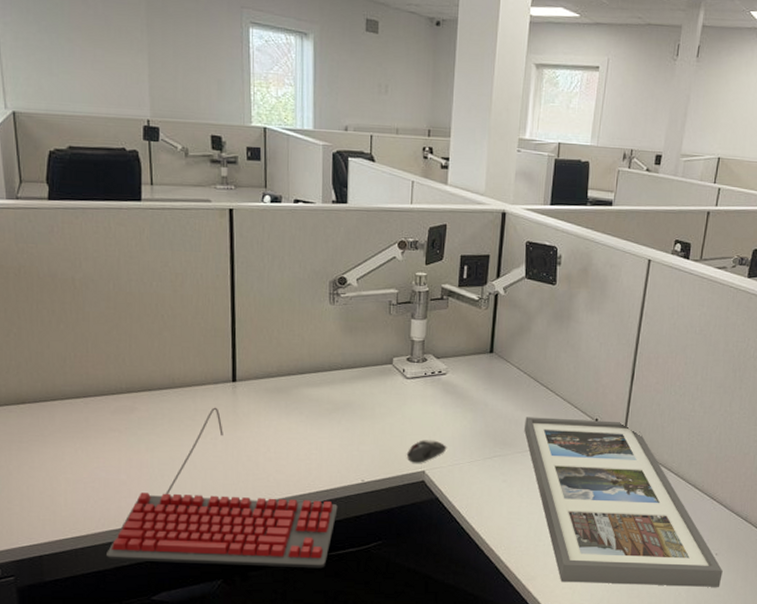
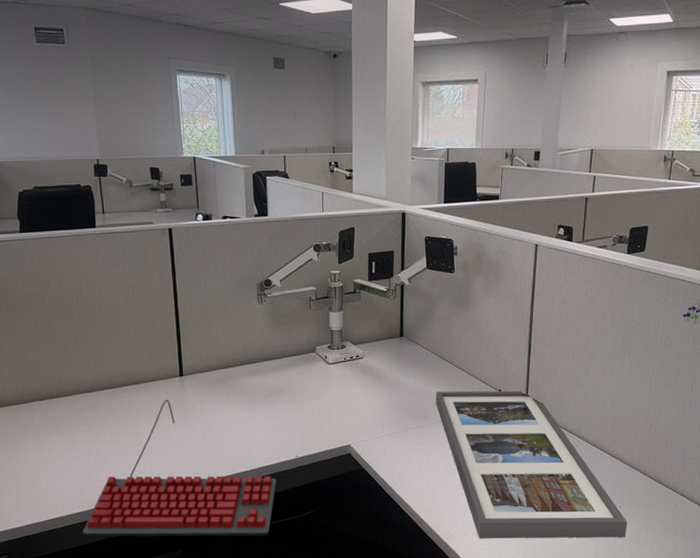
computer mouse: present [406,440,447,463] -> none [333,417,368,438]

